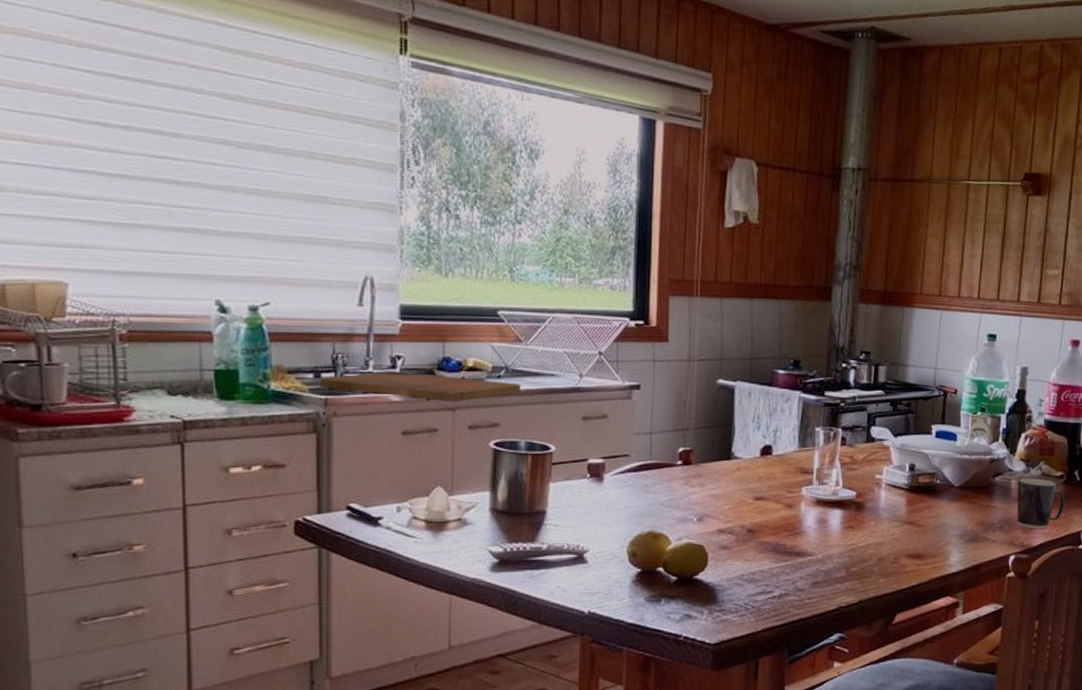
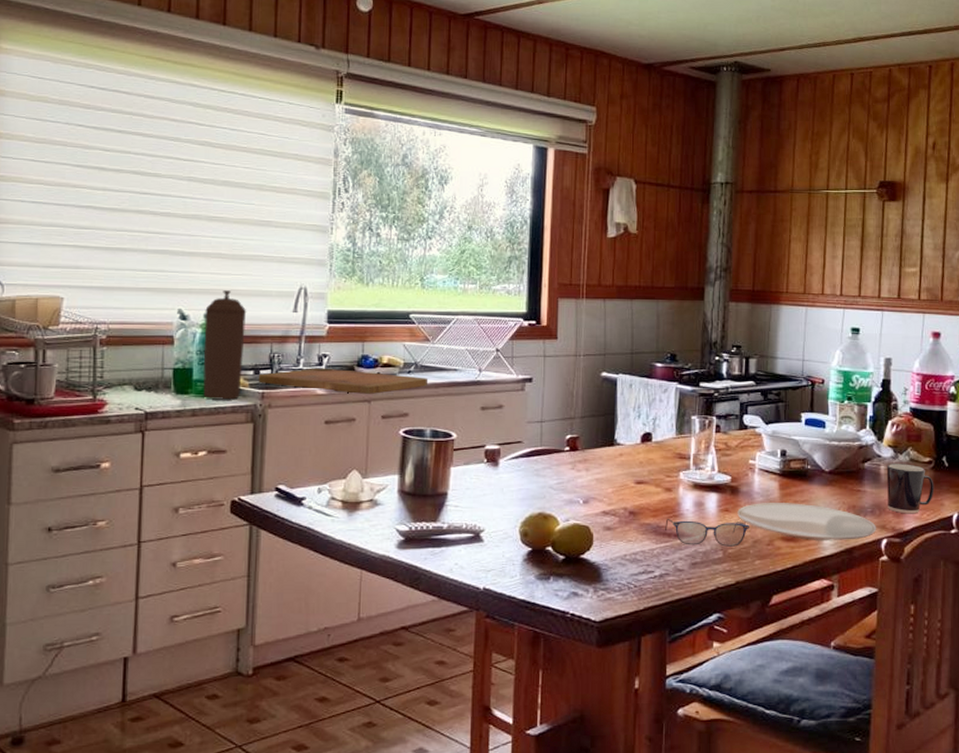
canister: none [249,279,302,407] -> present [203,291,247,400]
glasses: none [785,537,874,565] -> present [665,519,749,547]
plate: none [862,519,1004,557] -> present [737,503,876,540]

